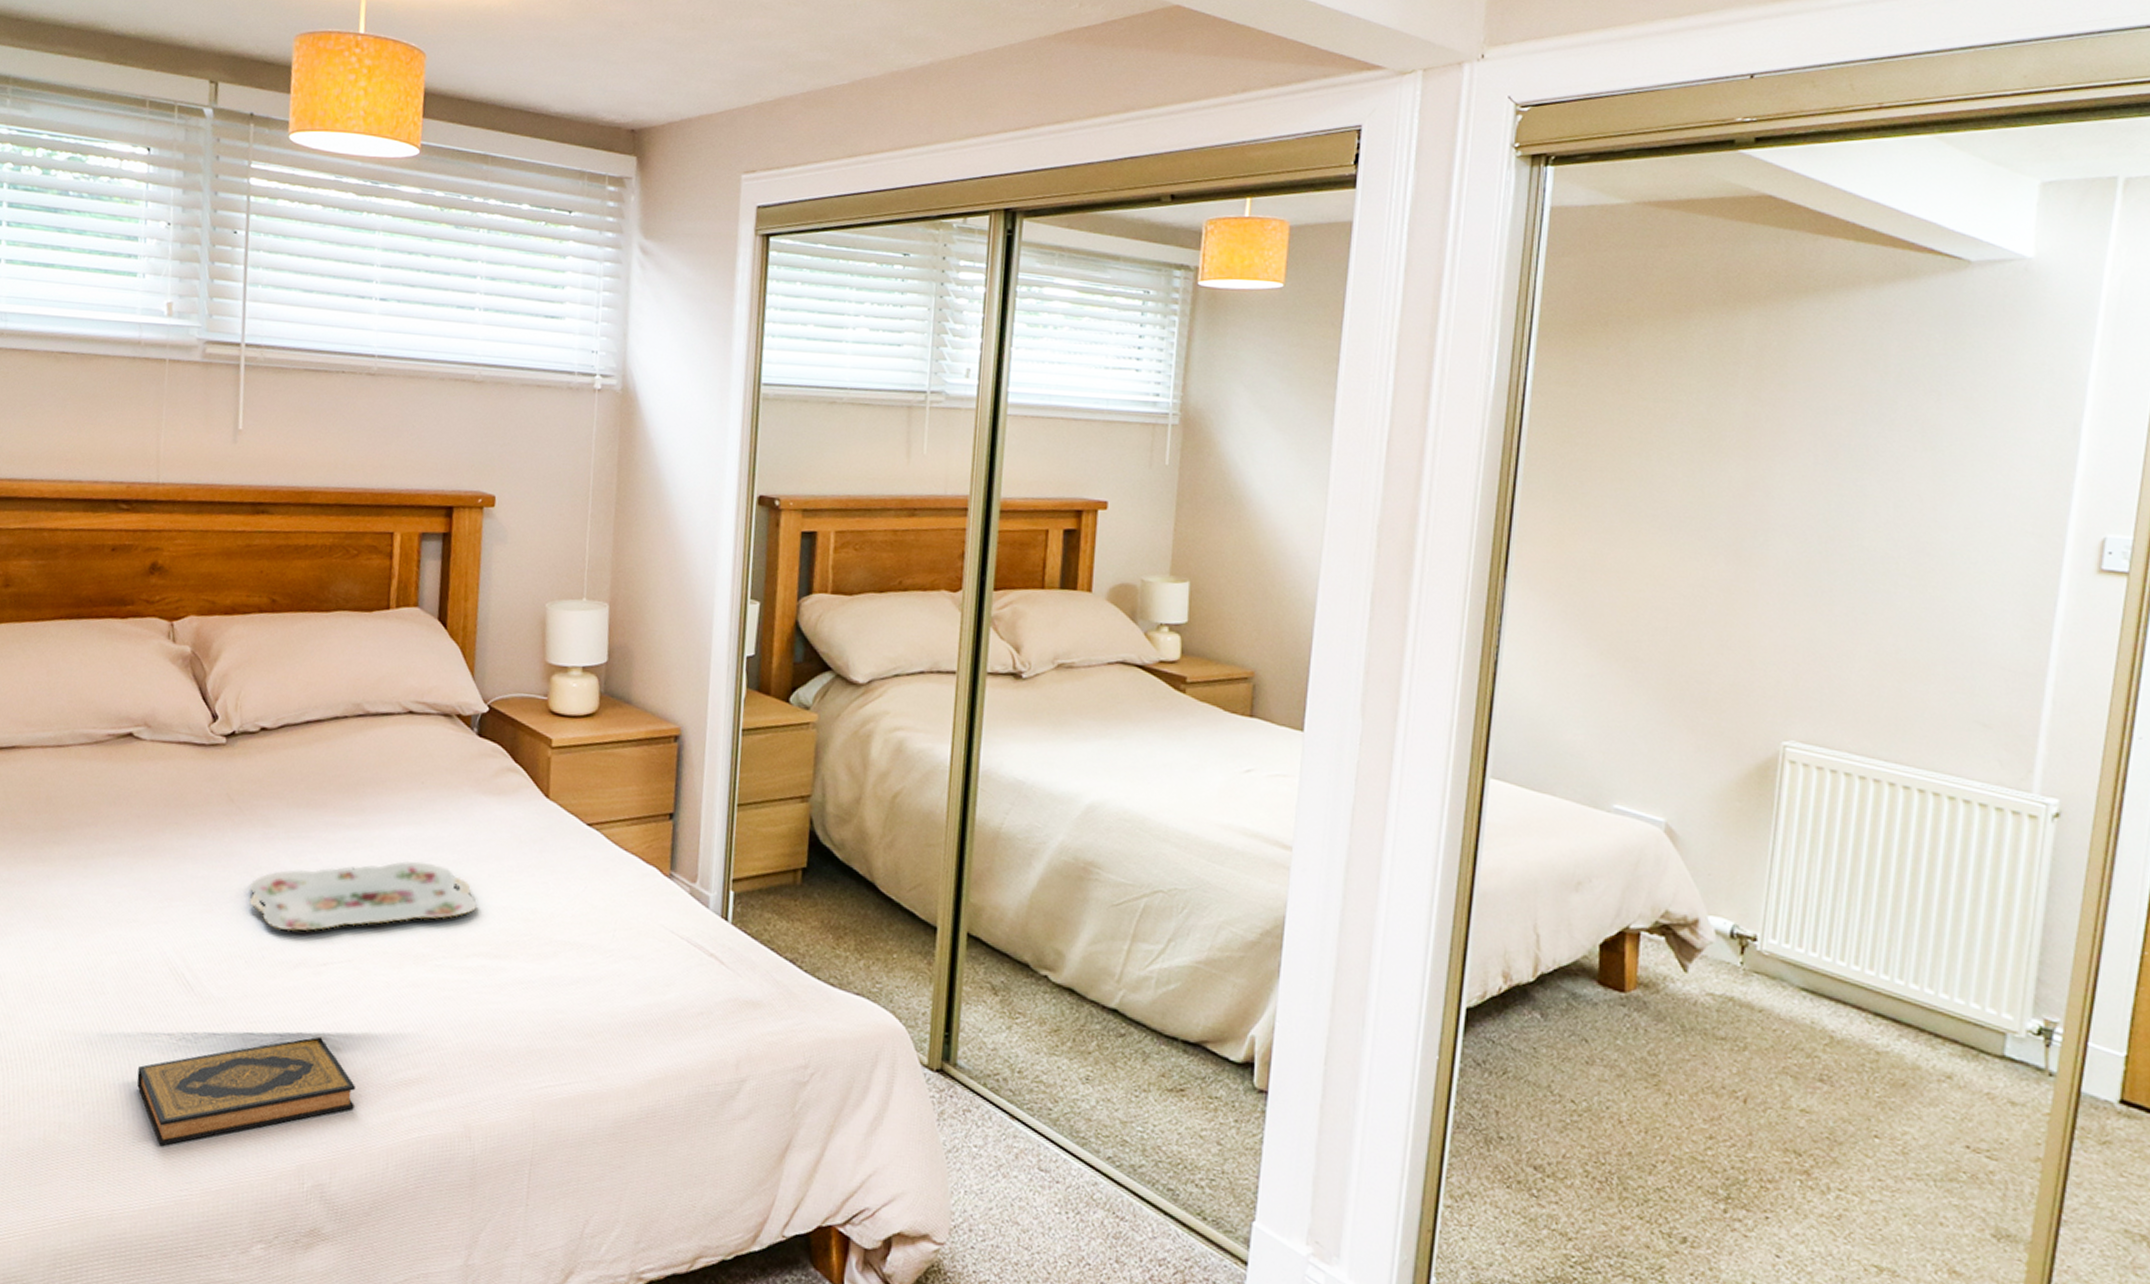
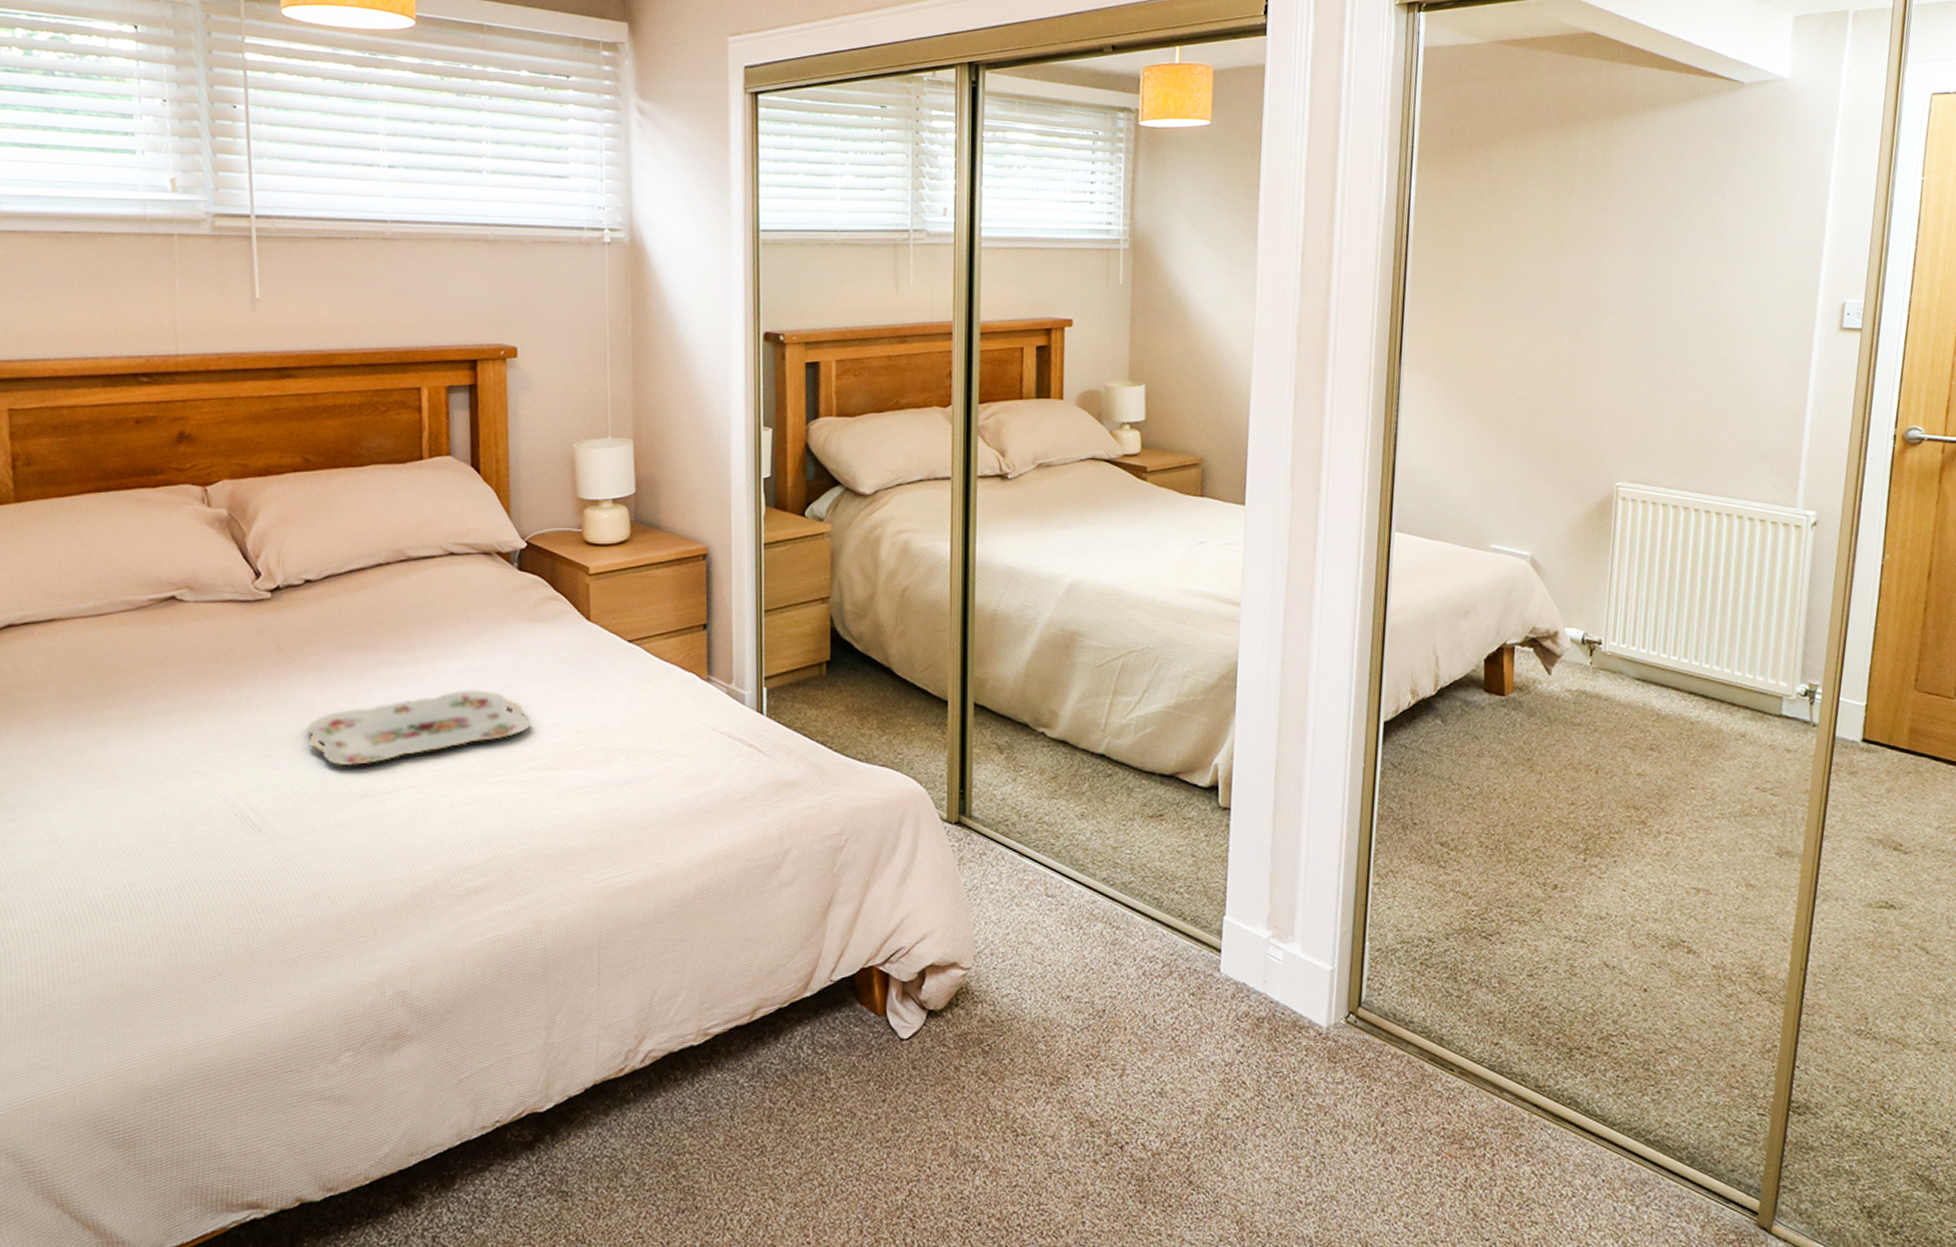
hardback book: present [137,1036,355,1146] -> none [211,859,428,976]

